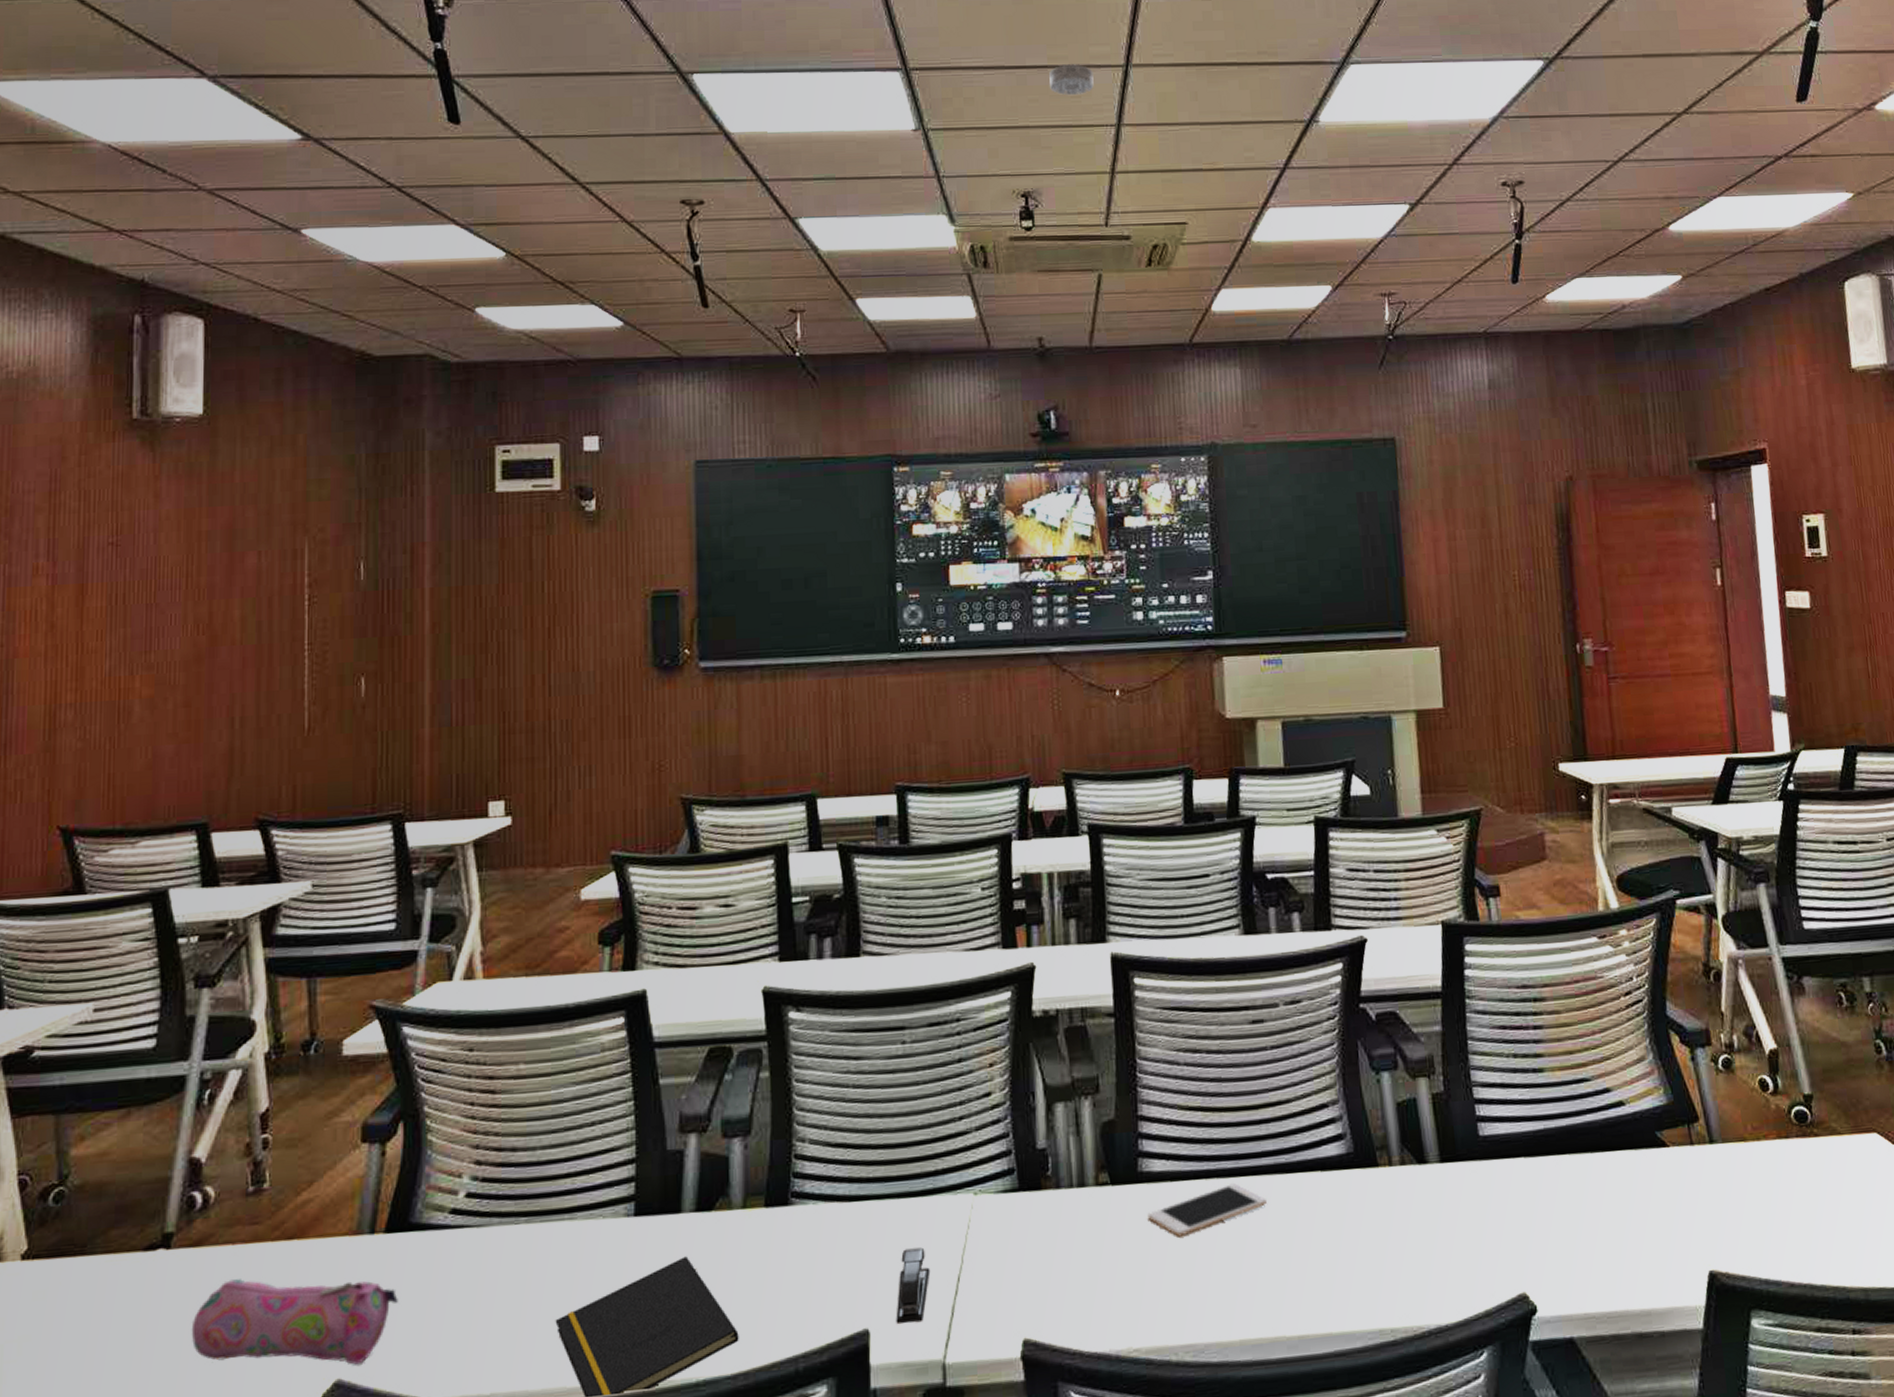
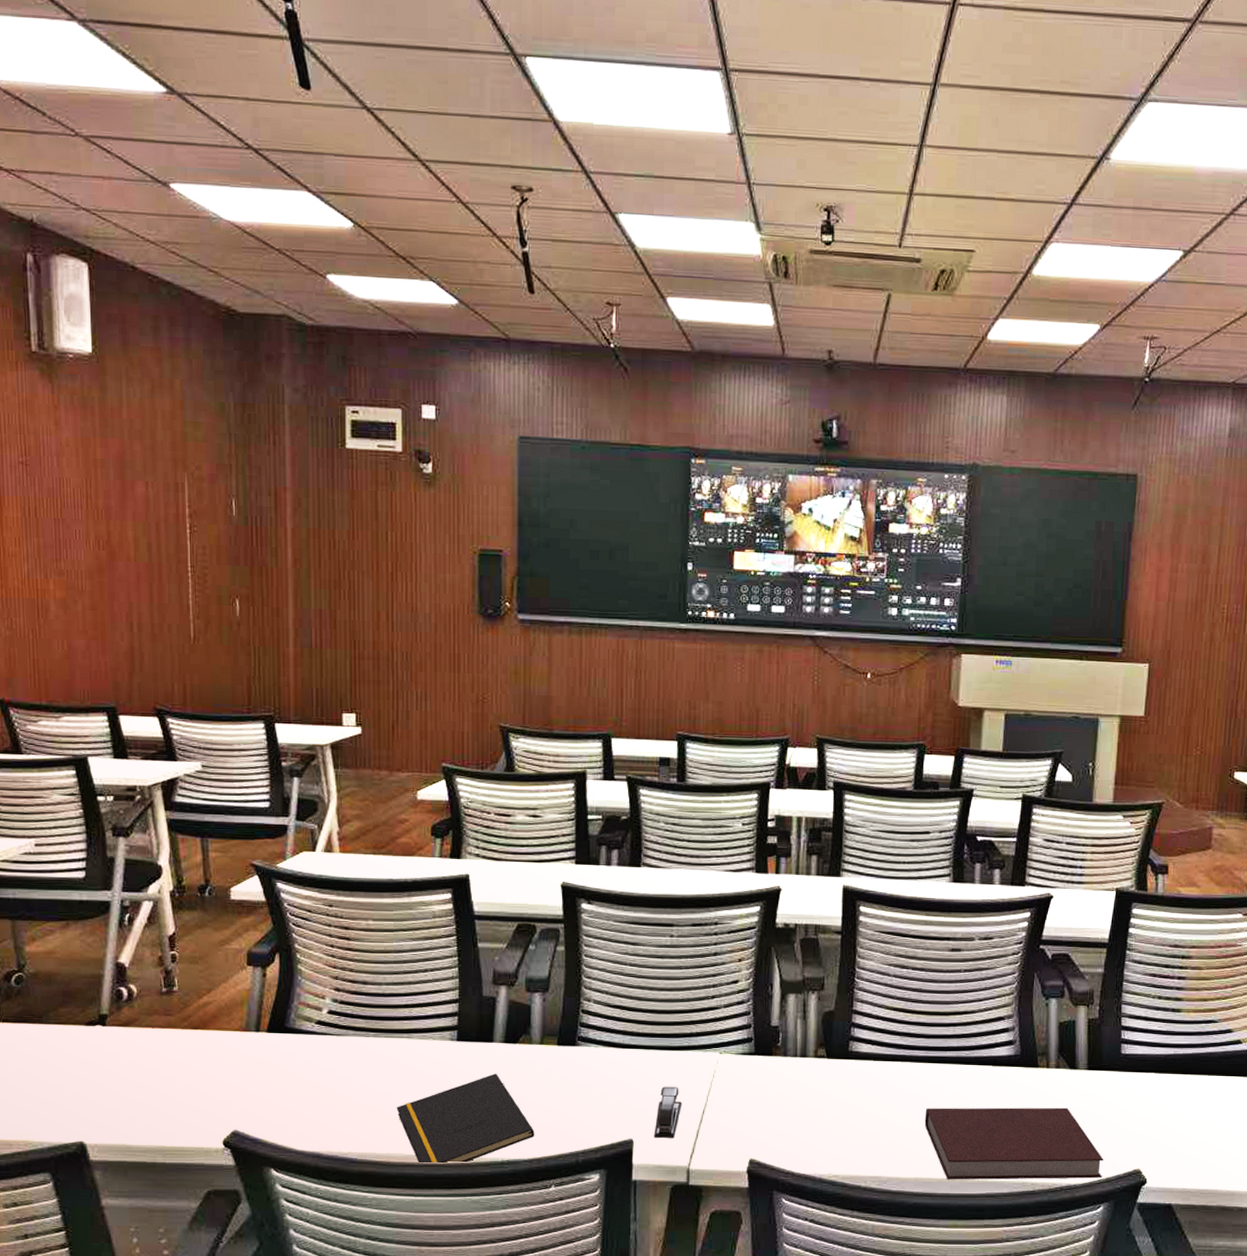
pencil case: present [191,1279,398,1365] -> none [124,1053,278,1122]
smoke detector: present [1049,64,1094,96] -> none [860,78,902,112]
cell phone: present [1147,1183,1267,1237] -> none [853,1067,947,1101]
notebook: none [1243,1217,1480,1338] -> present [924,1107,1104,1180]

